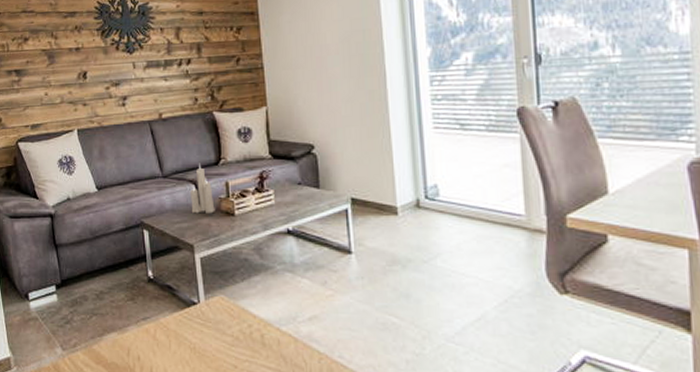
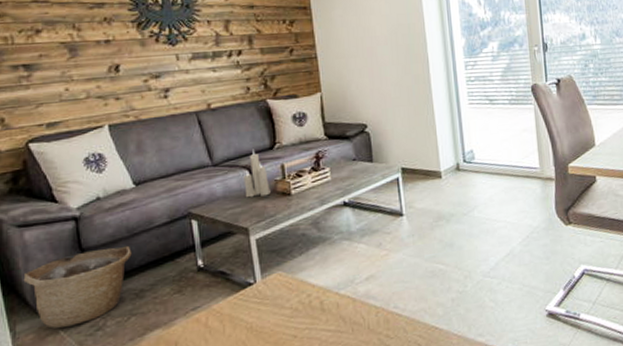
basket: none [13,246,94,315] -> present [23,245,132,329]

